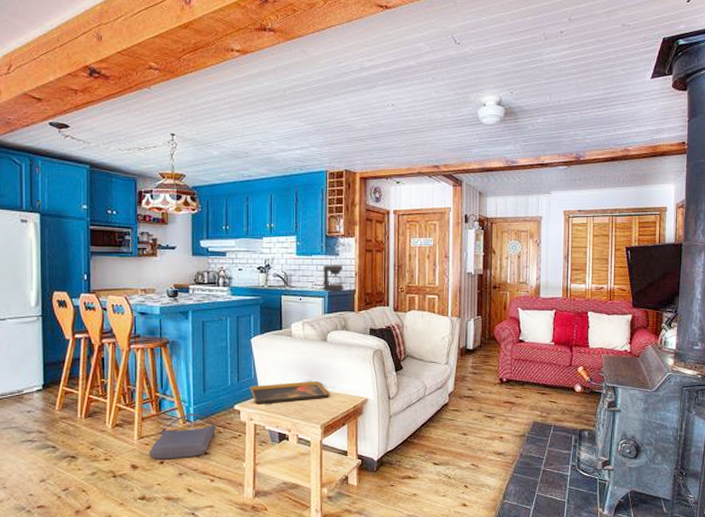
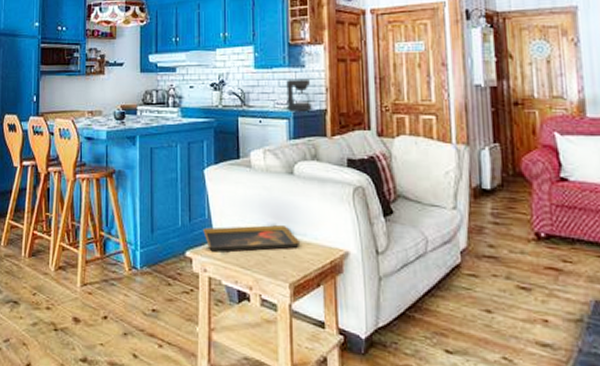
bag: present [148,413,217,460] -> none [91,259,166,315]

